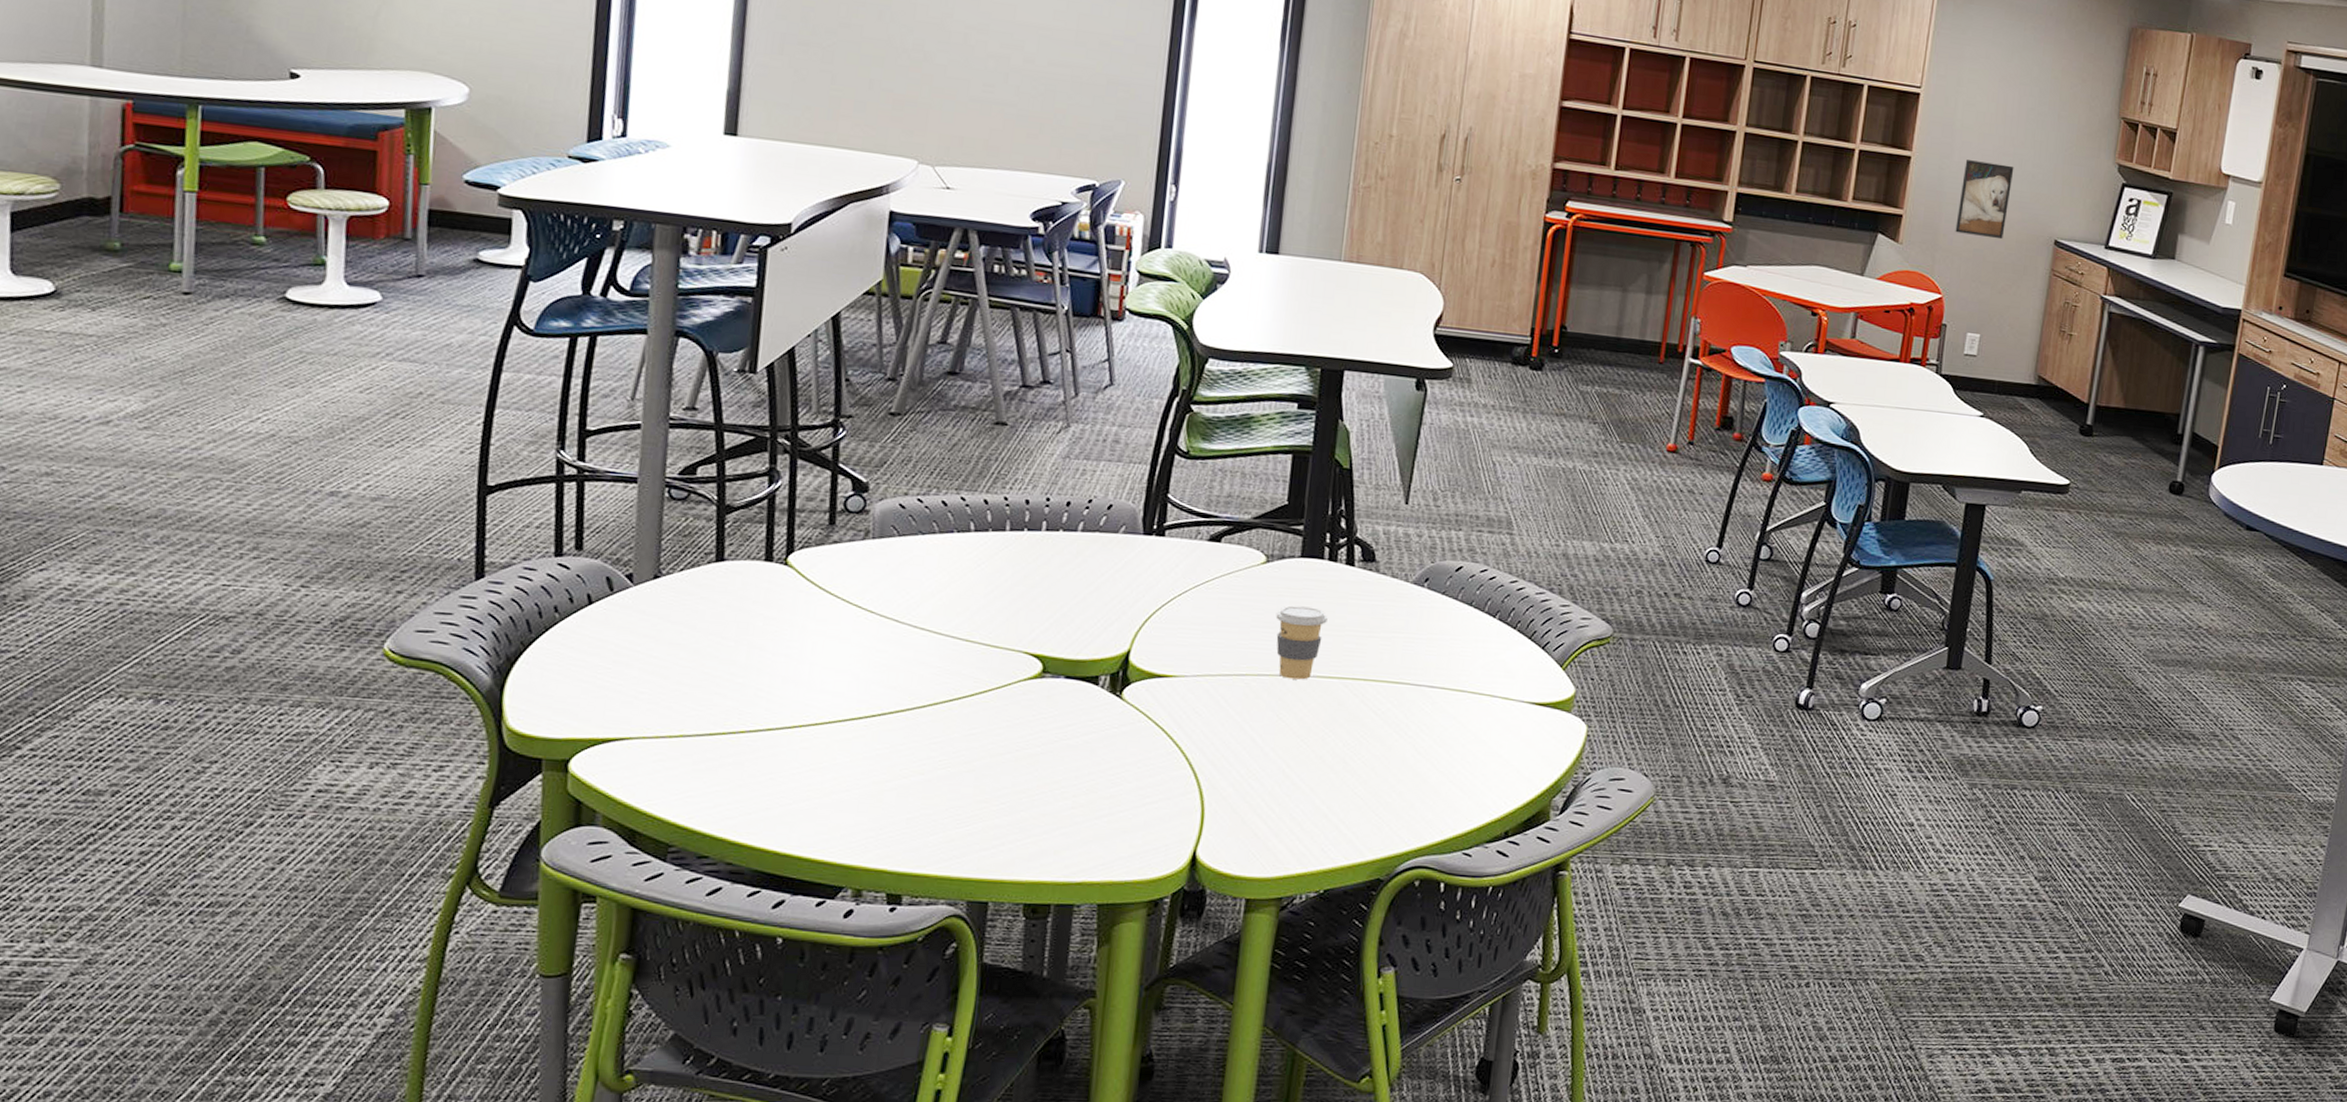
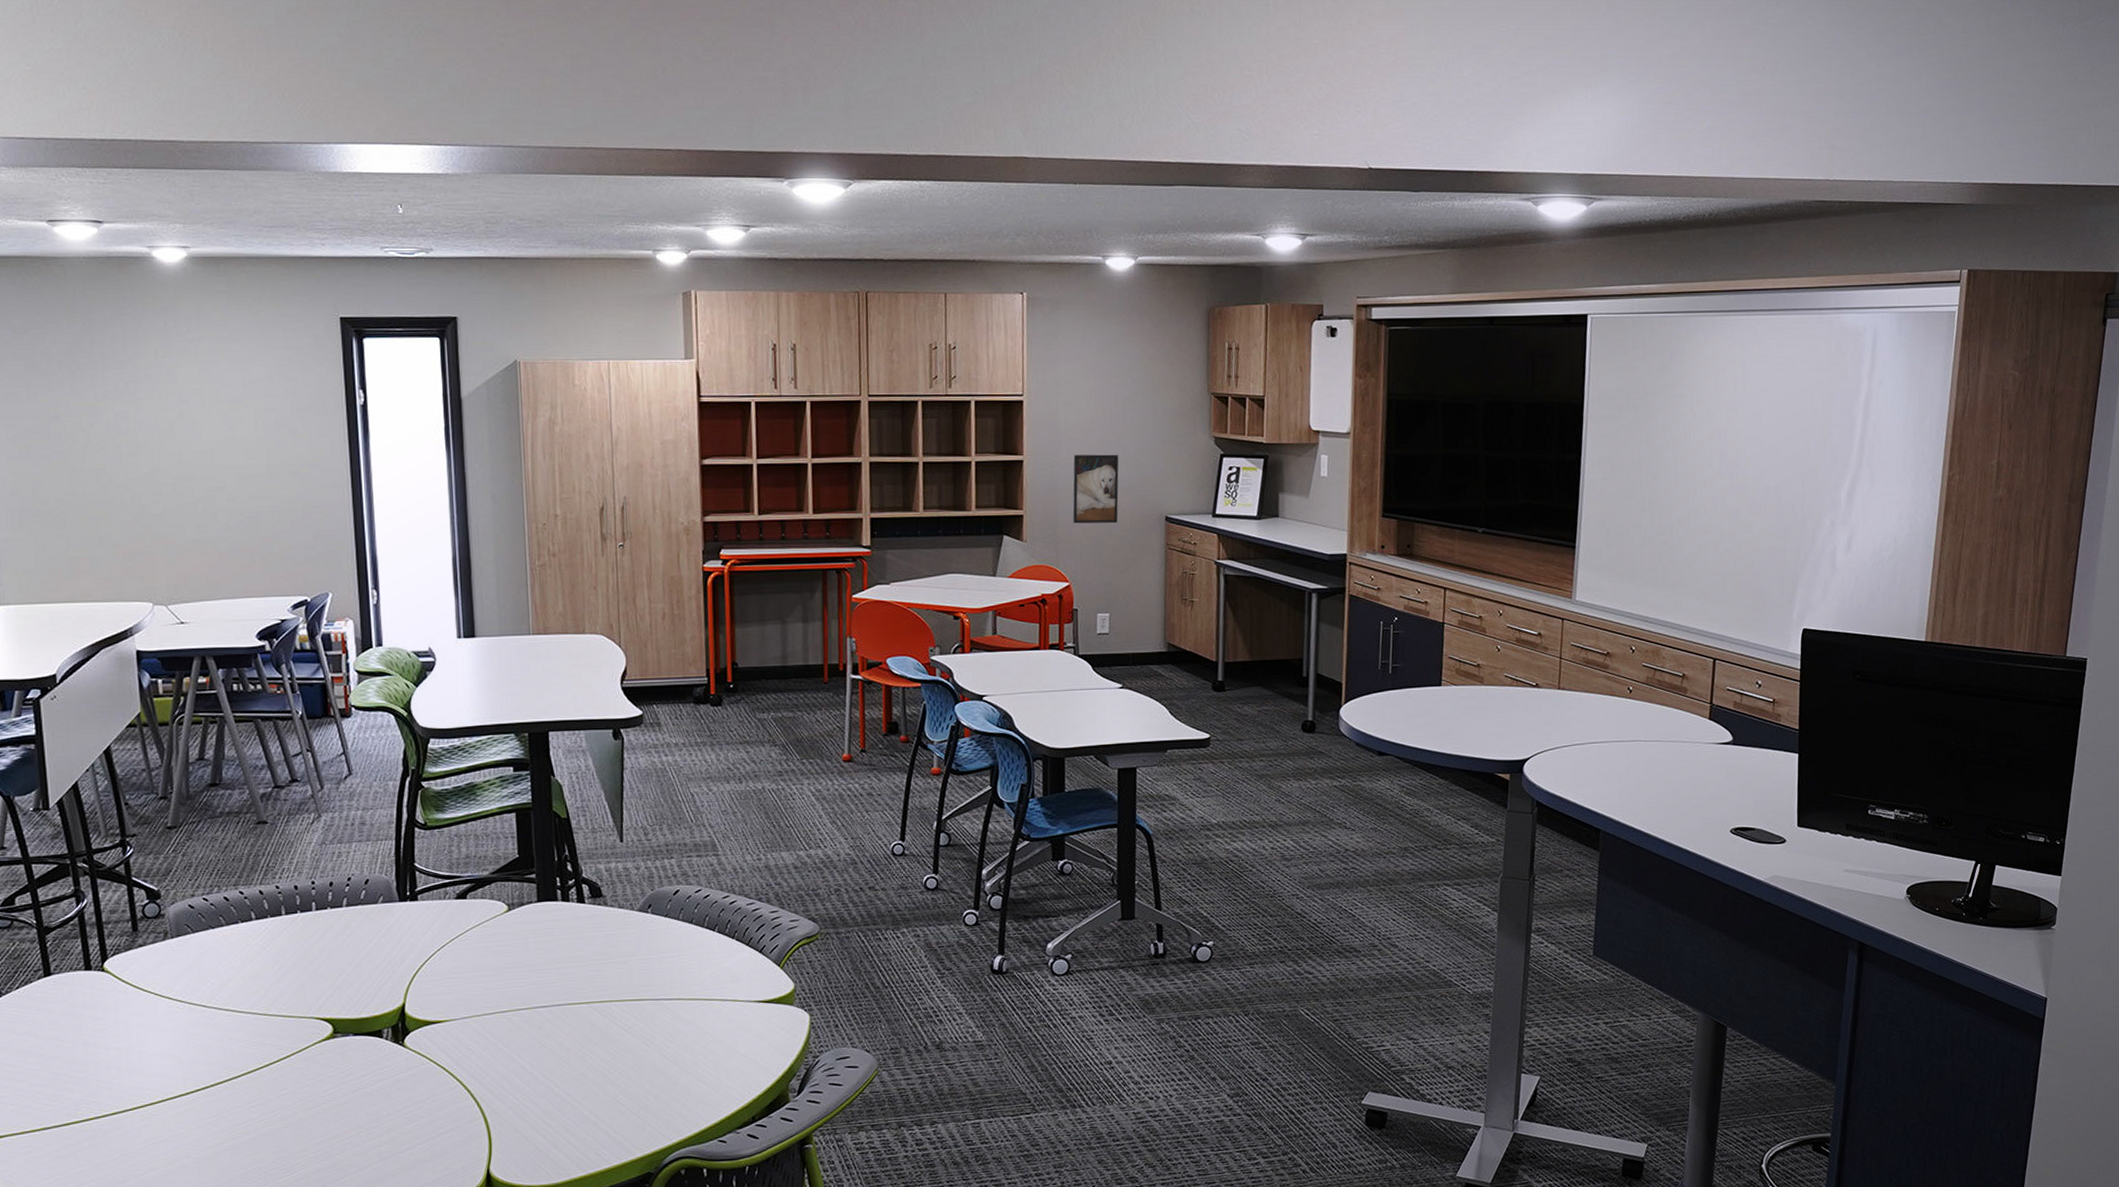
coffee cup: present [1275,605,1328,680] -> none [524,944,569,1010]

